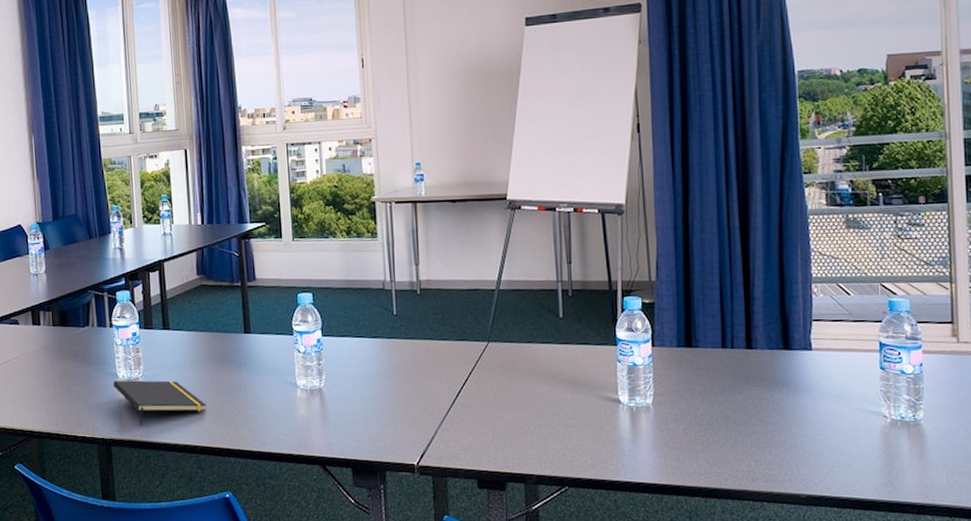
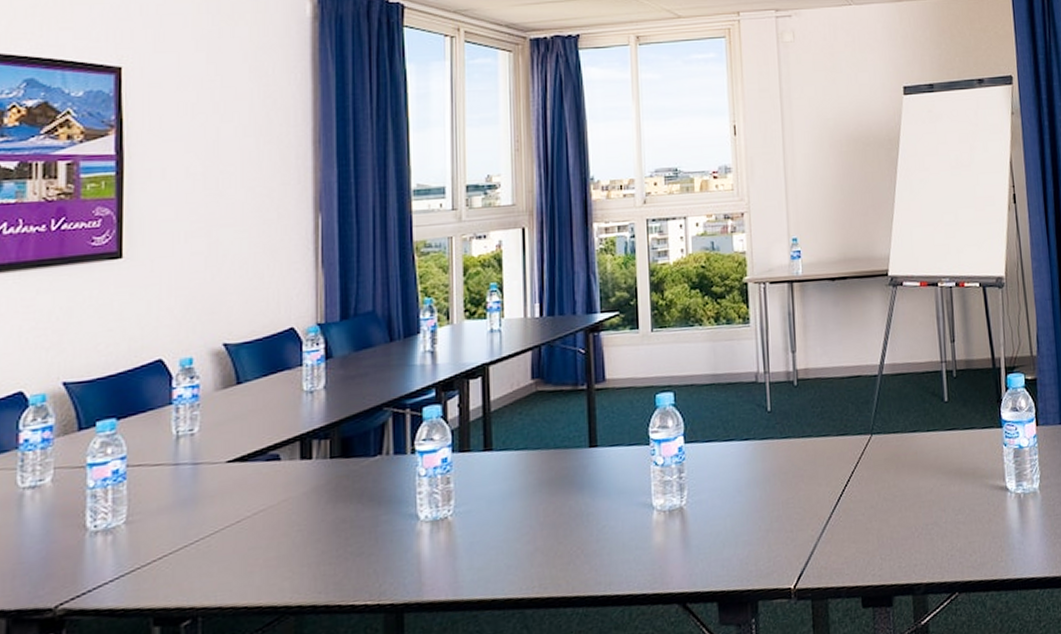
notepad: present [113,380,207,425] -> none [412,516,537,580]

